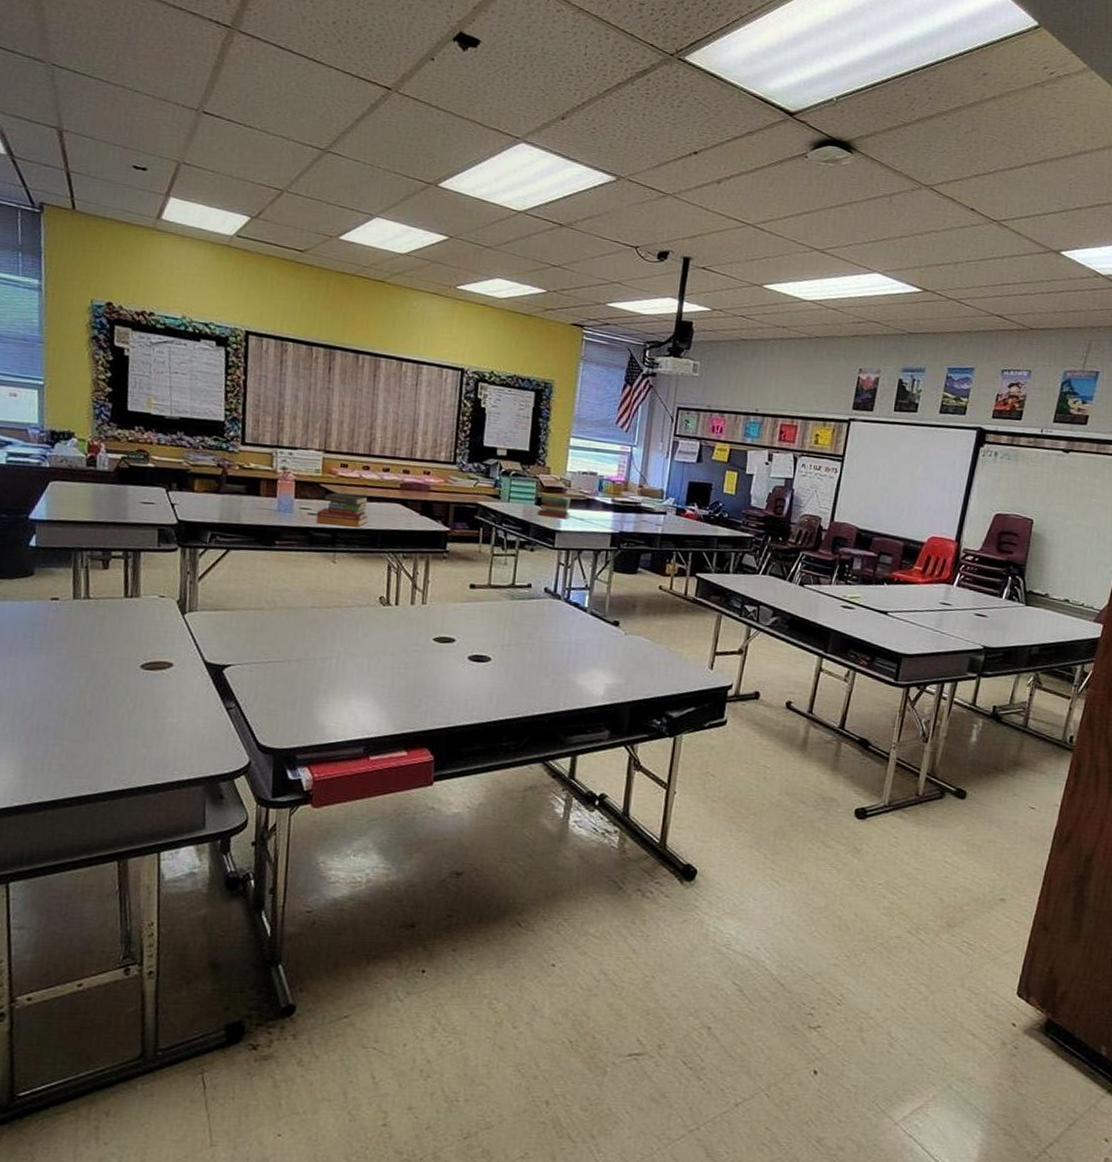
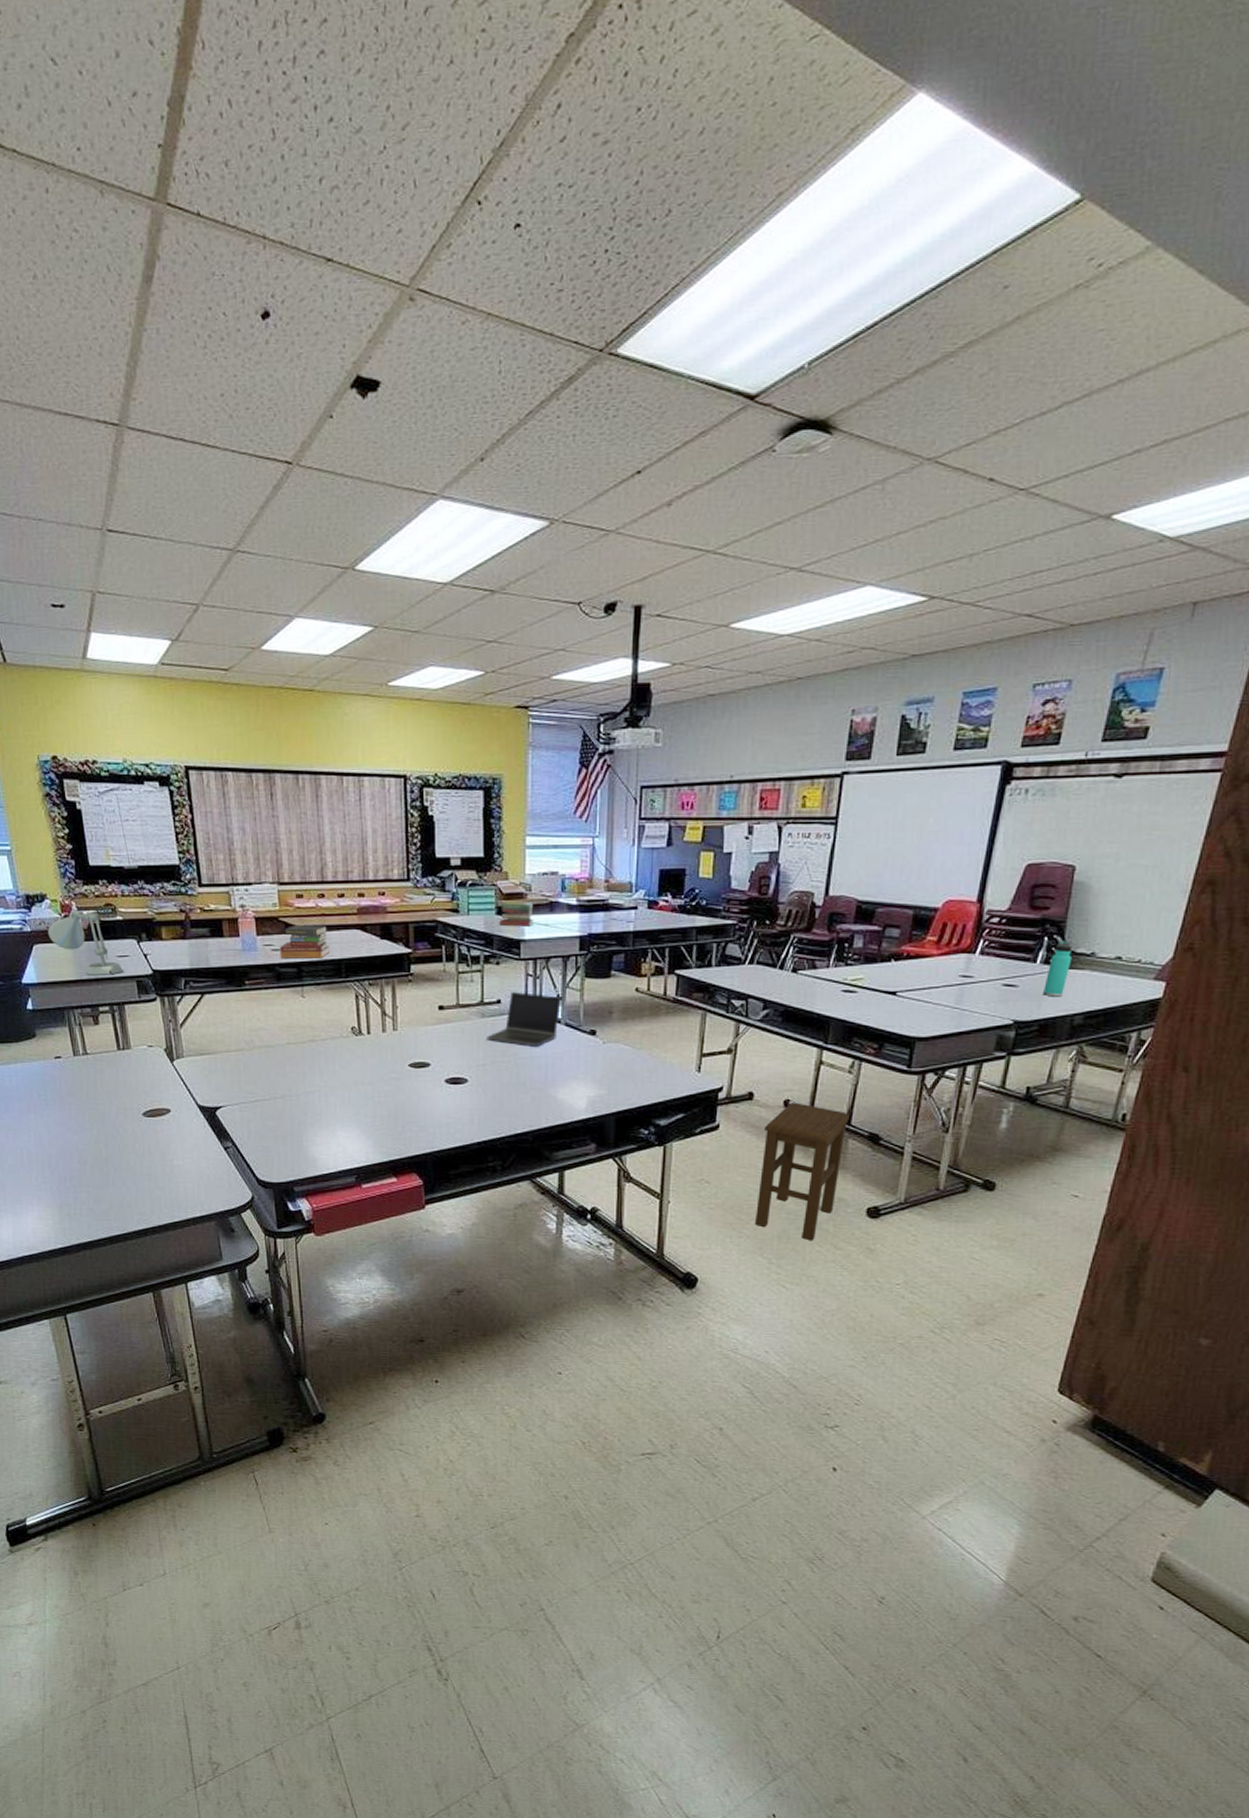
desk lamp: none [68,452,147,521] -> present [48,911,124,977]
laptop computer: none [514,578,590,632] -> present [487,992,562,1047]
stool: none [753,704,844,839] -> present [754,1102,850,1241]
thermos bottle: none [1007,581,1030,629] -> present [1043,940,1072,997]

